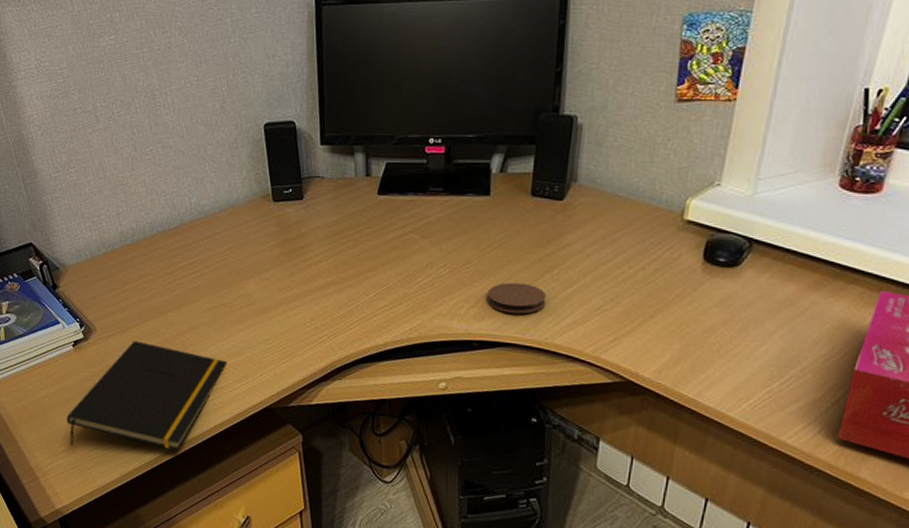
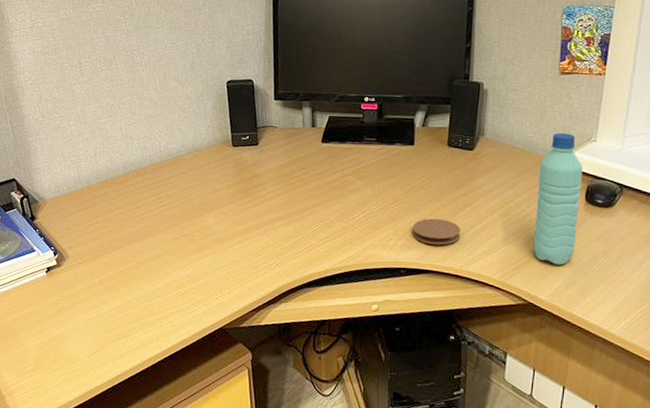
notepad: present [66,341,228,450] -> none [35,268,187,369]
water bottle: none [635,176,702,337] -> present [533,133,583,266]

